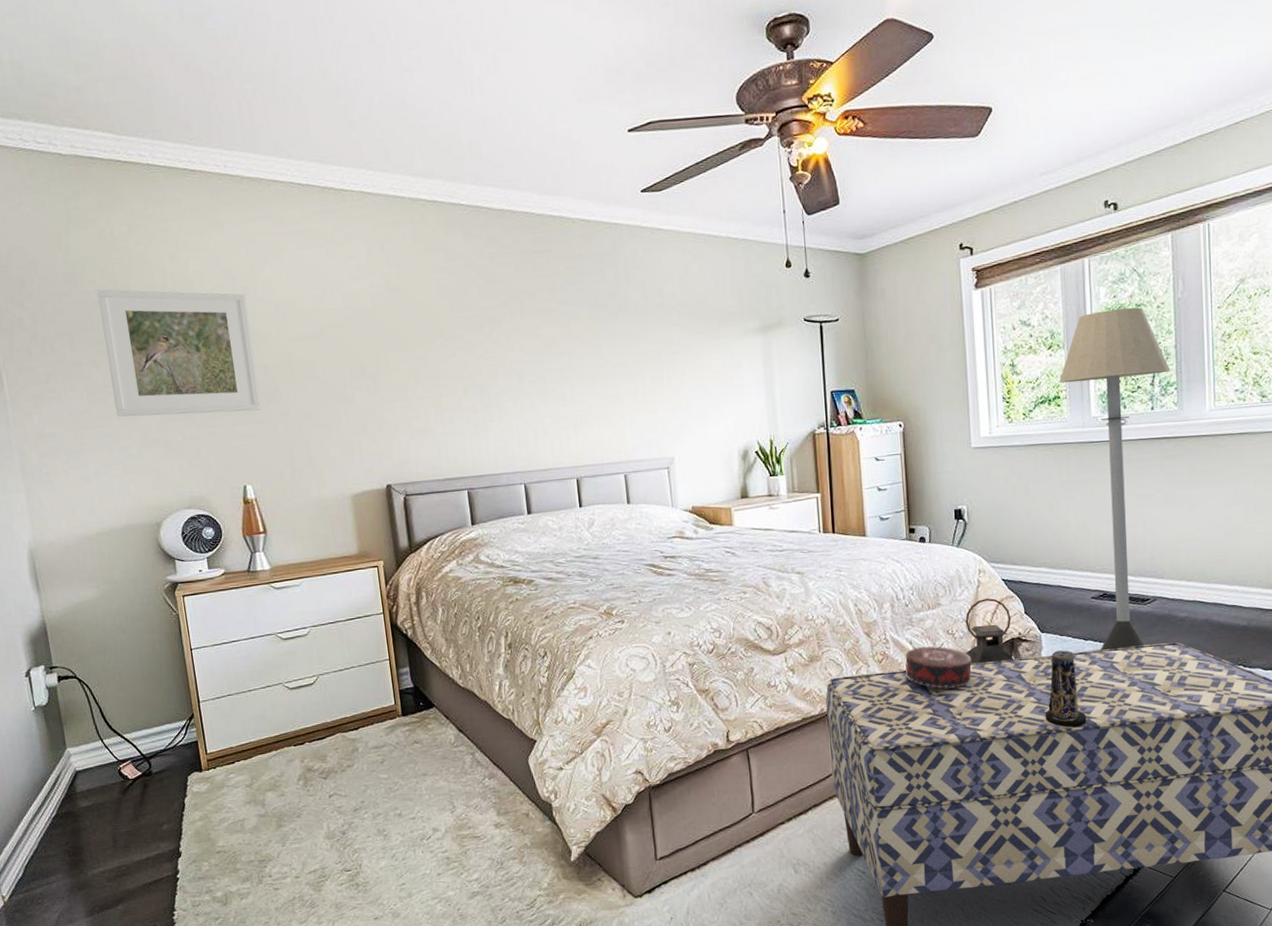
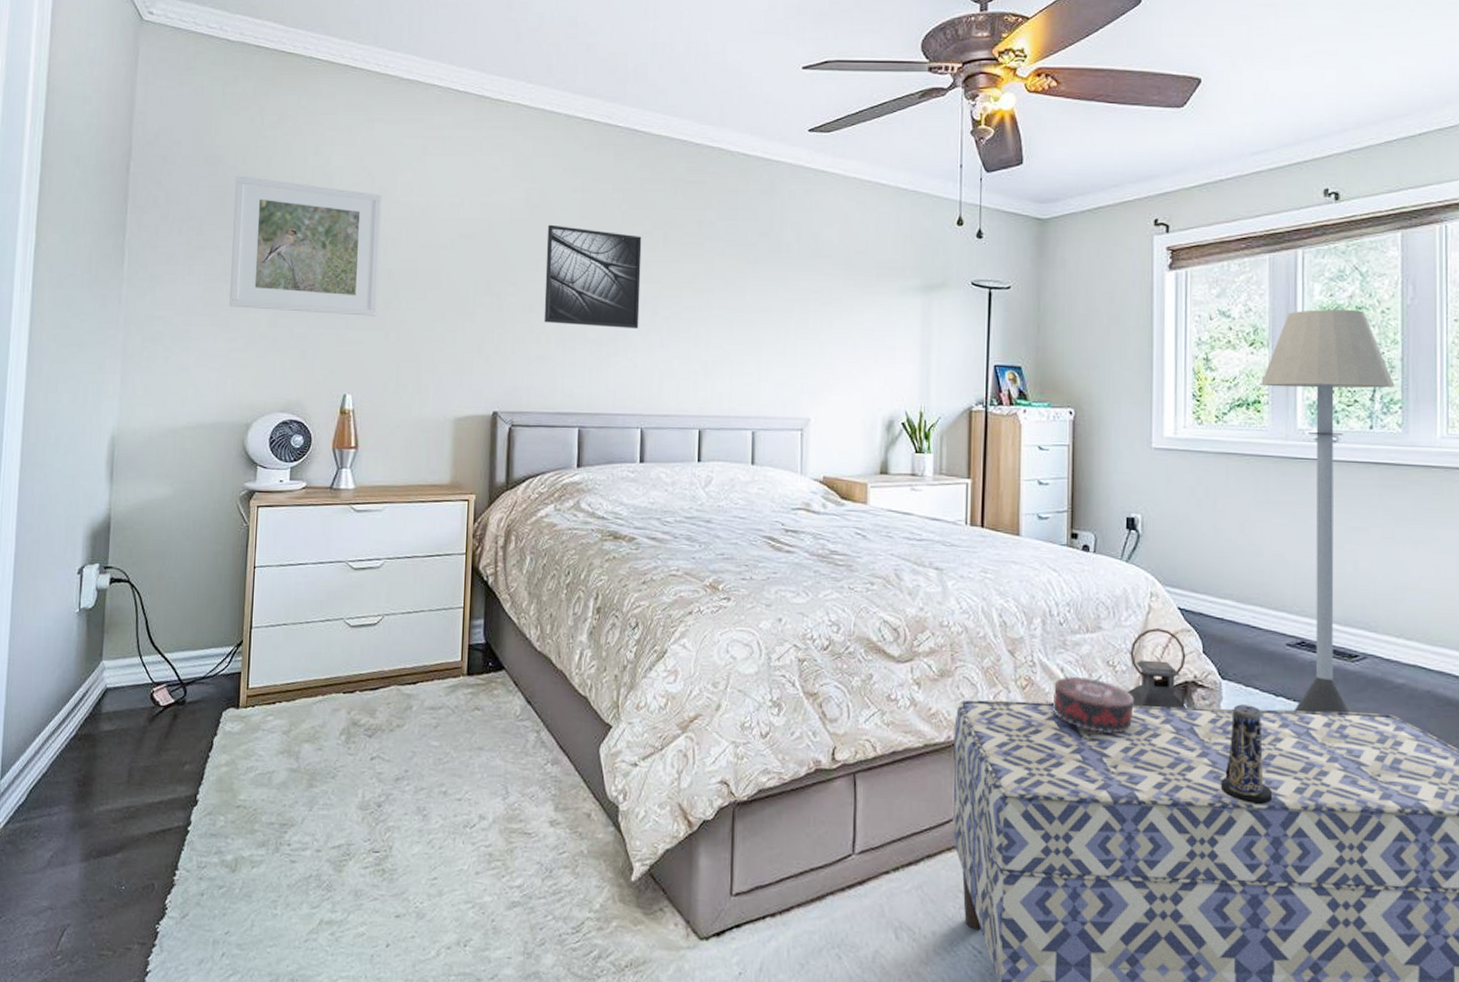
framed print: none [409,305,509,398] -> present [544,224,642,329]

